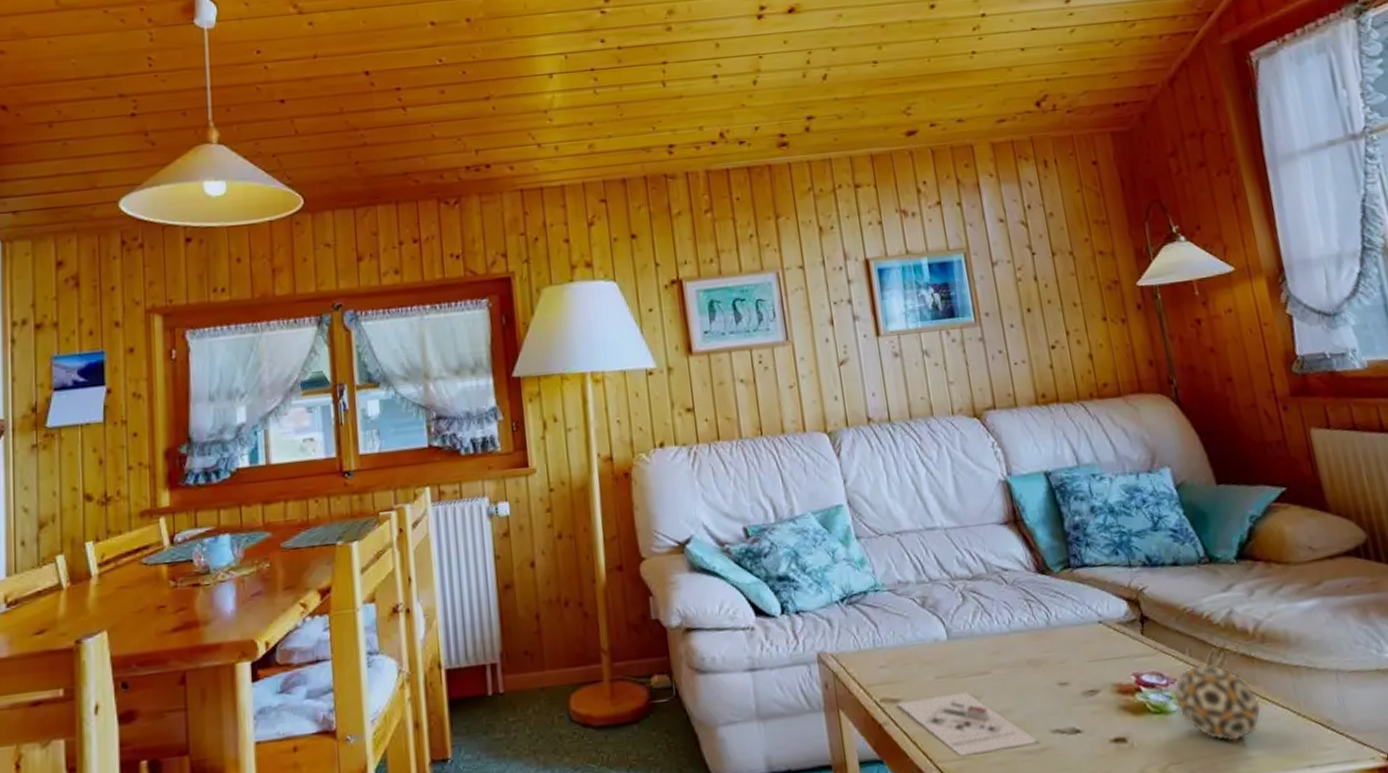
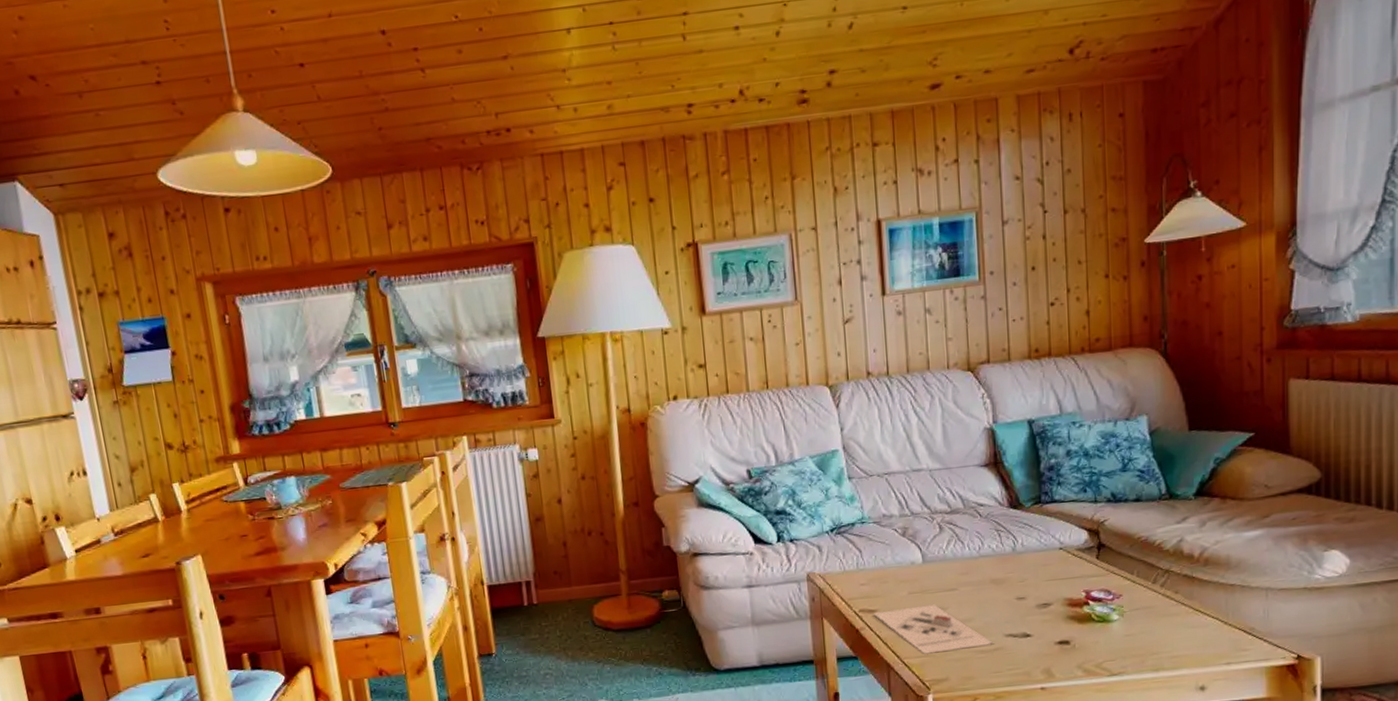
decorative ball: present [1174,663,1262,742] -> none [1117,582,1193,645]

